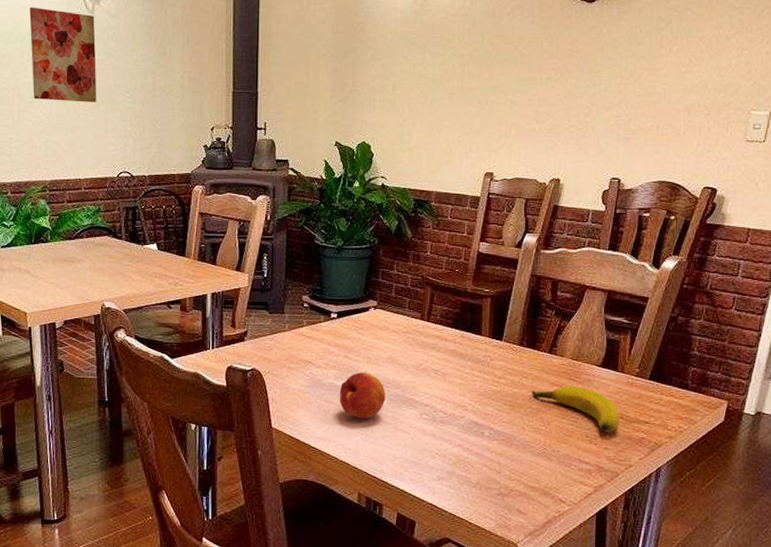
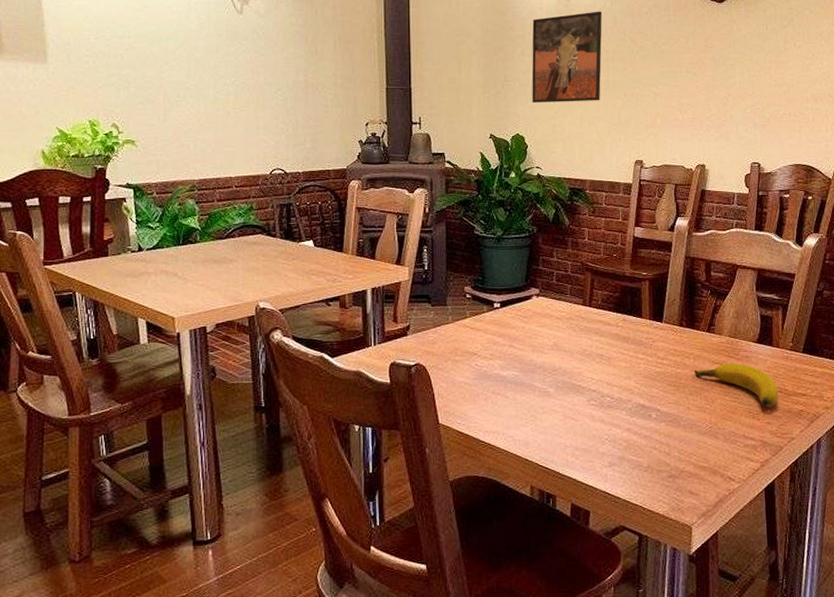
wall art: present [29,7,97,103] -> none [175,7,247,101]
fruit: present [339,372,386,419] -> none [506,361,553,409]
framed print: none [381,11,461,110] -> present [531,11,603,104]

